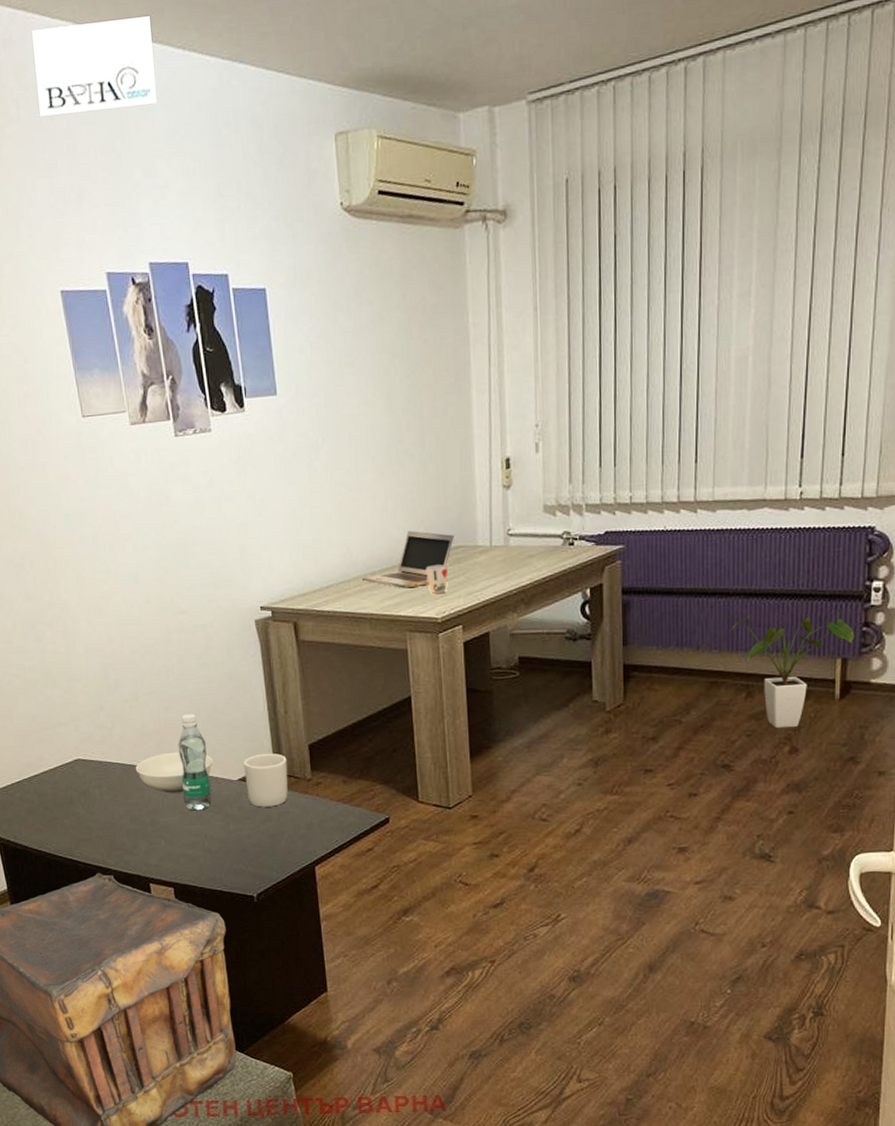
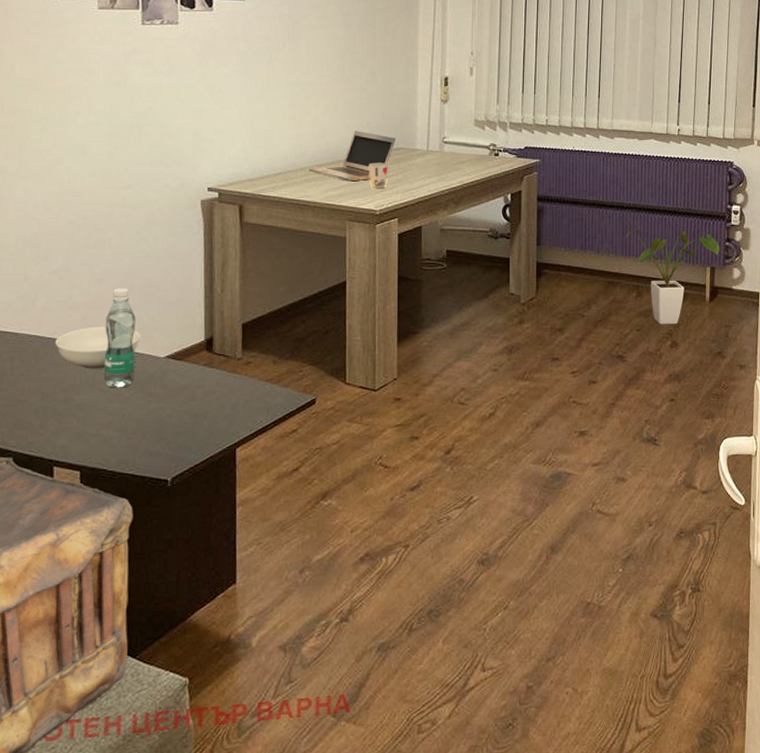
mug: present [244,753,289,808] -> none [173,330,219,386]

